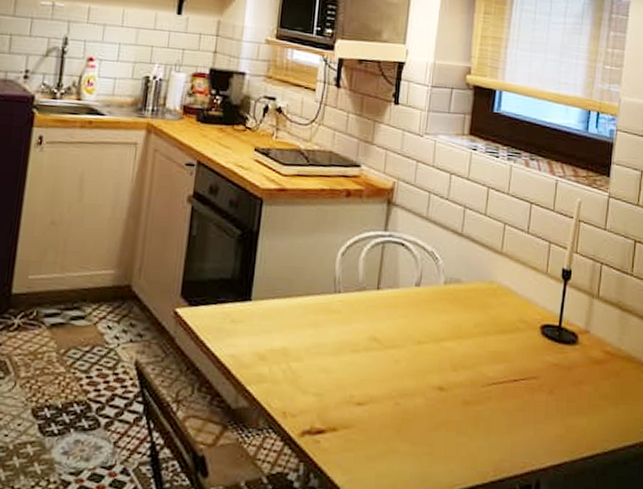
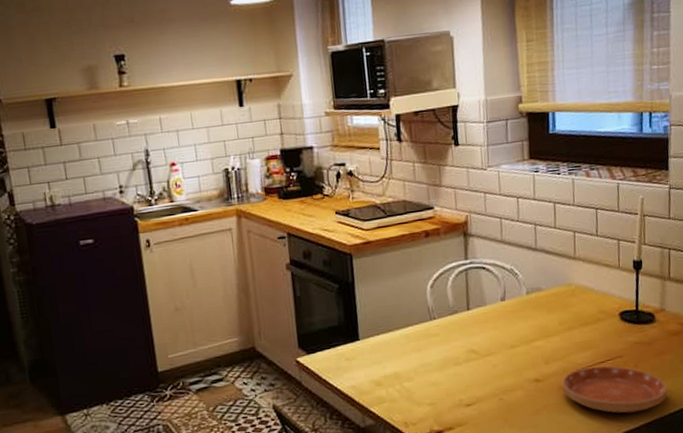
saucer: none [468,383,582,449] -> present [562,365,667,414]

